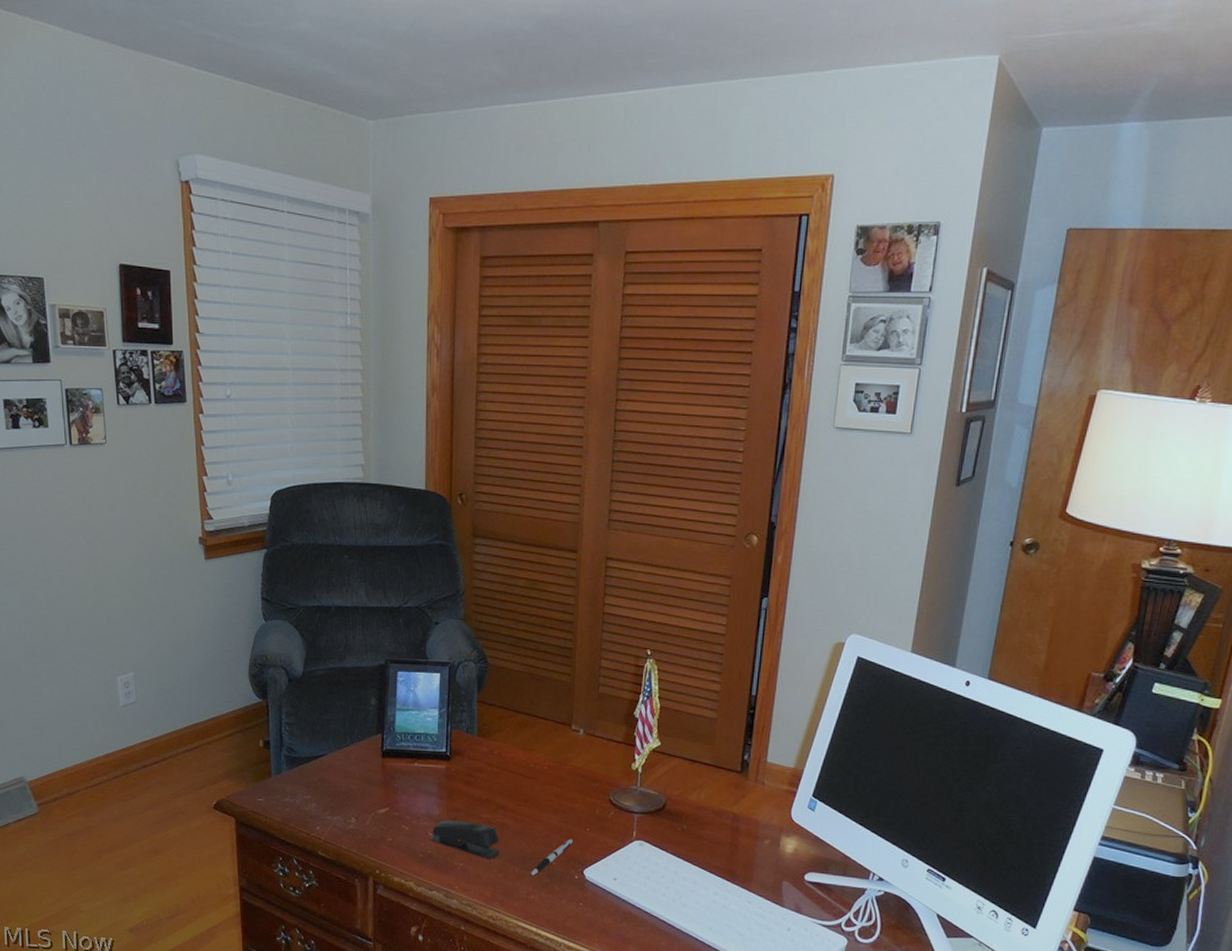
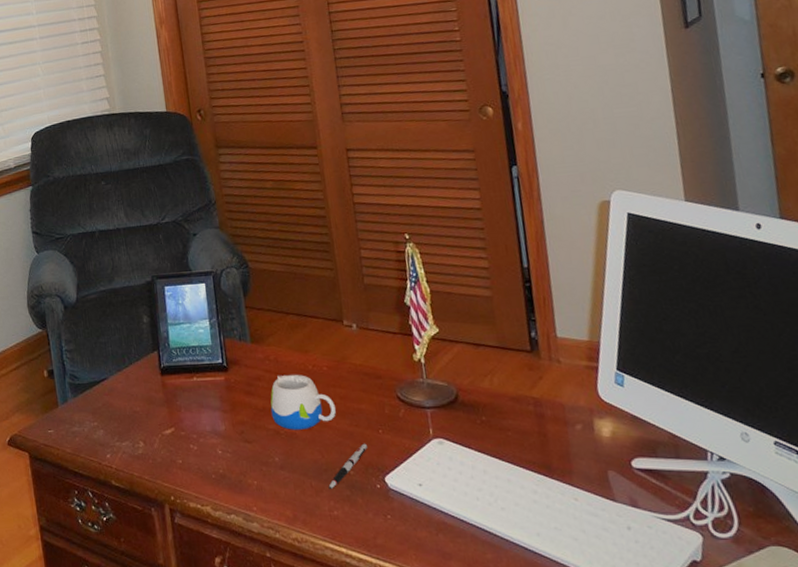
stapler: present [430,820,500,859] -> none [220,434,293,474]
mug: none [486,769,549,821] -> present [270,374,336,430]

